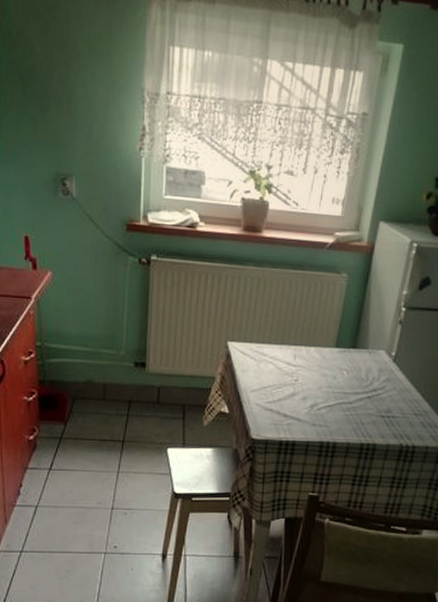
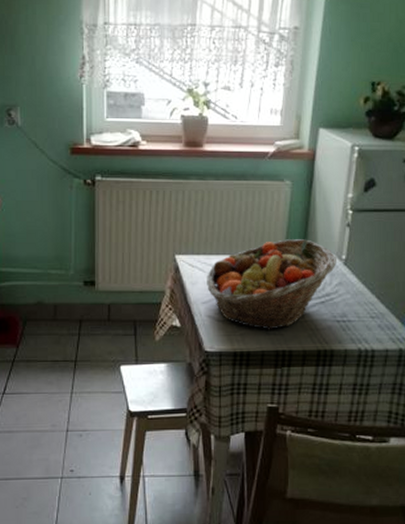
fruit basket: none [257,332,386,422] -> present [207,239,336,330]

